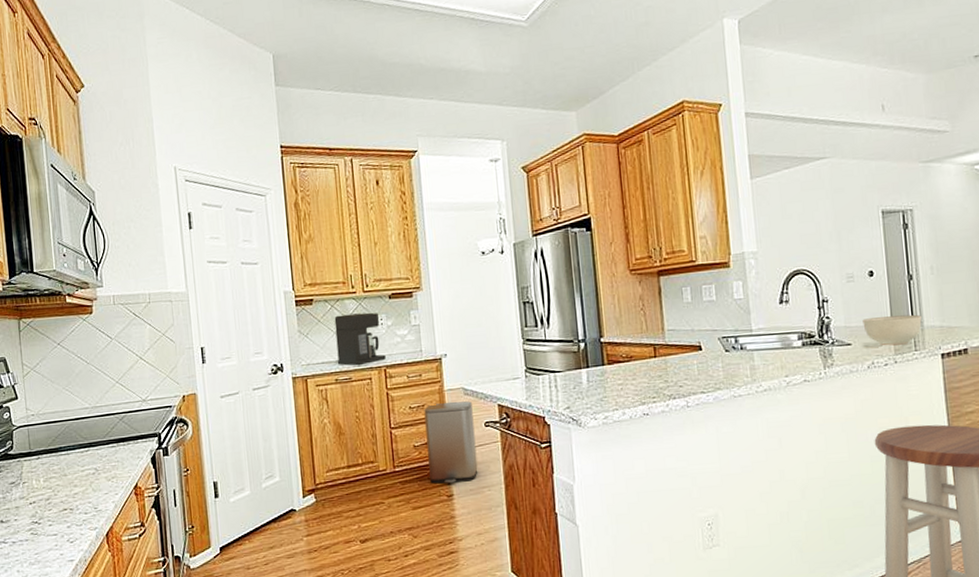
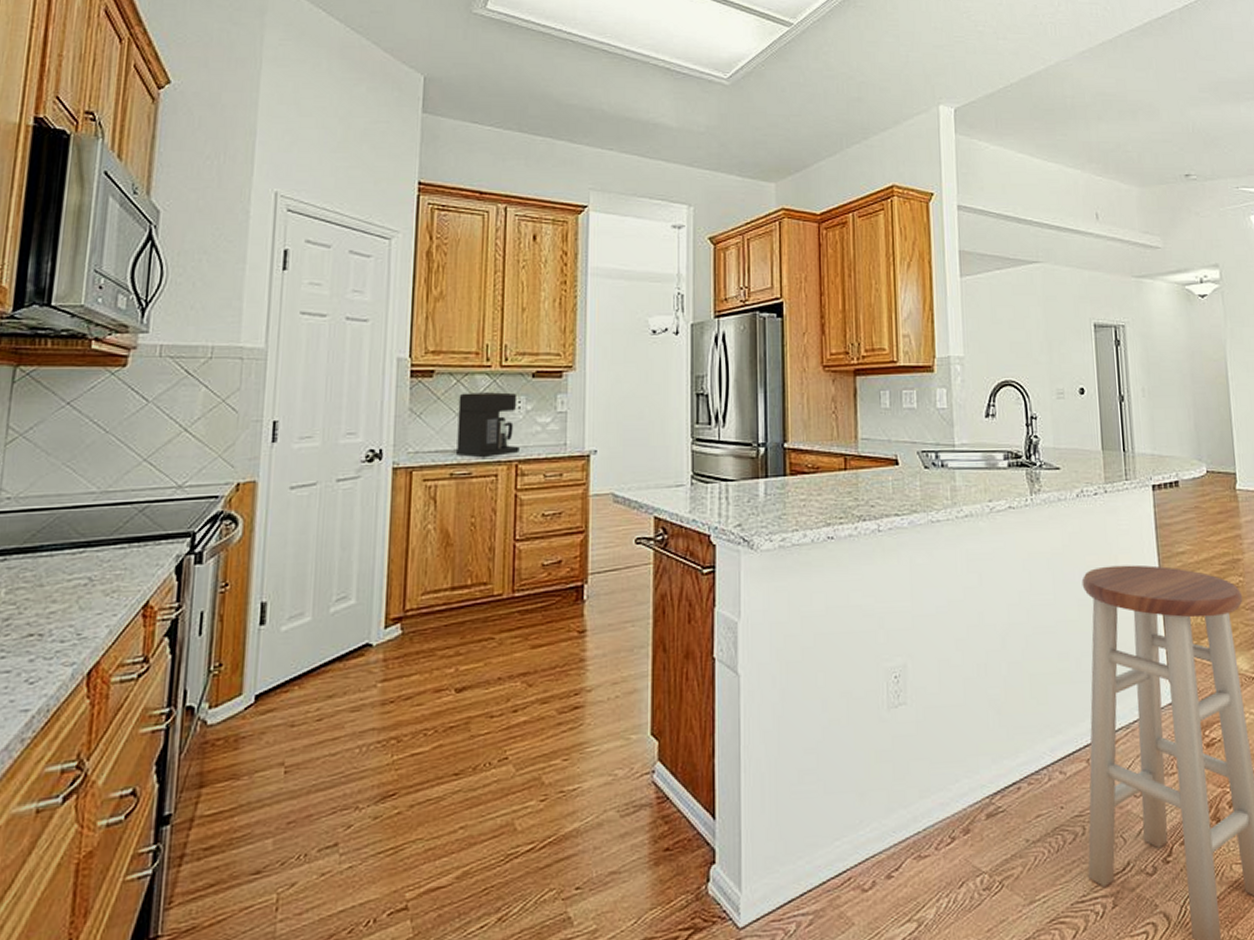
pedal bin: present [424,401,478,484] -> none [559,510,622,616]
bowl: present [862,314,922,346] -> none [1072,439,1133,473]

